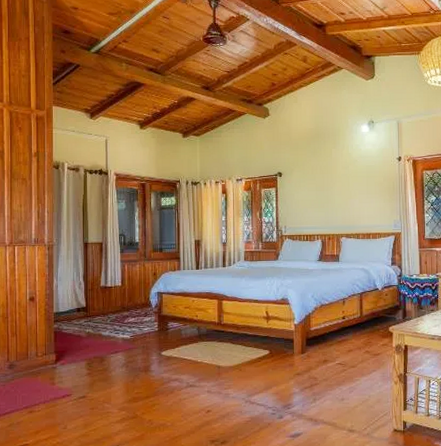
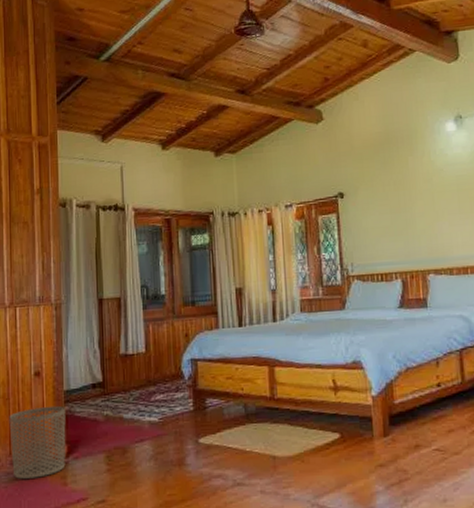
waste bin: none [7,324,55,379] -> present [9,405,66,479]

